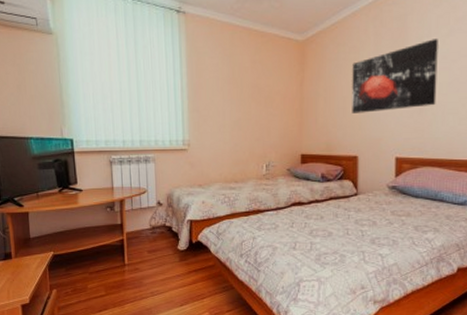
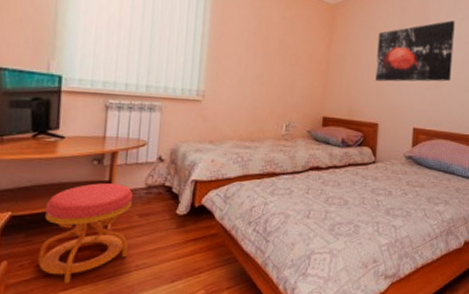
stool: none [77,226,143,307] -> present [38,183,134,284]

